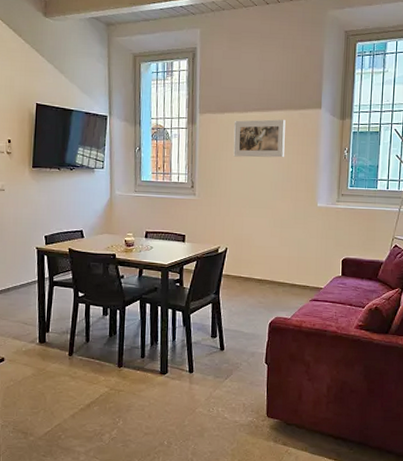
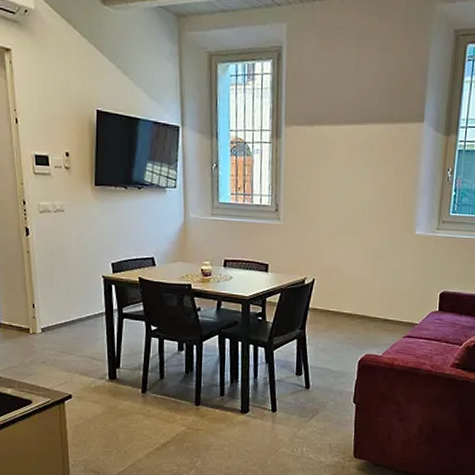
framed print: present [233,119,286,158] -> none [323,134,383,179]

